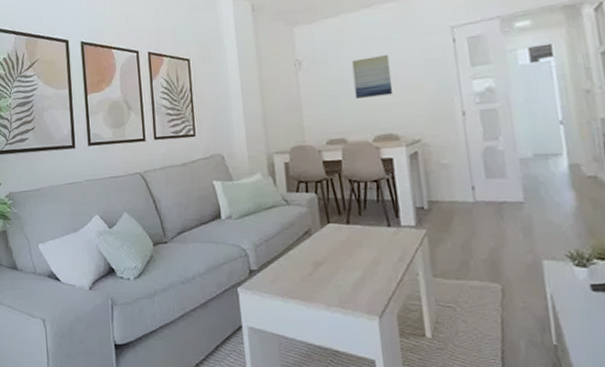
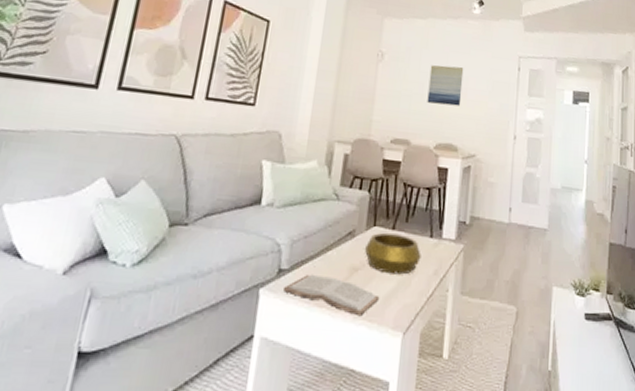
book: none [258,271,349,305] -> present [284,274,380,317]
decorative bowl: none [323,228,383,265] -> present [364,233,421,275]

